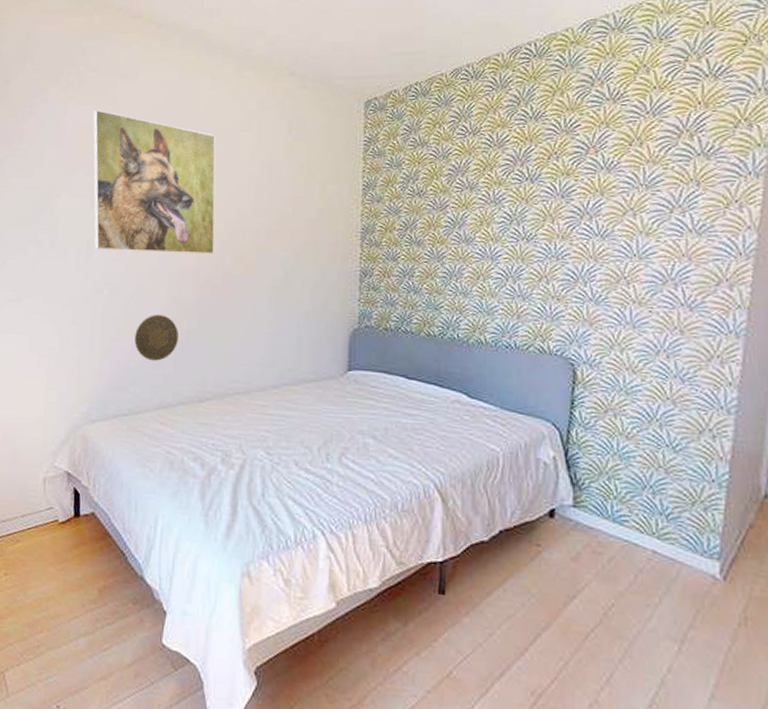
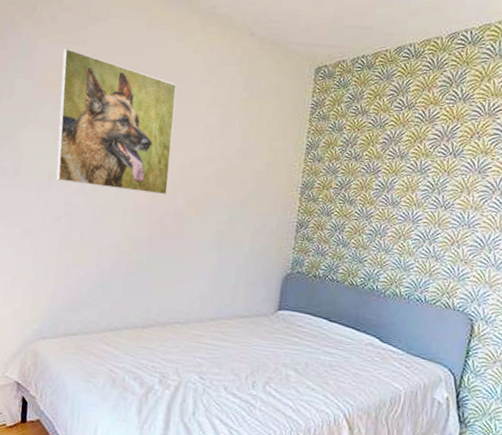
decorative plate: present [134,314,178,361] -> none [87,245,129,288]

